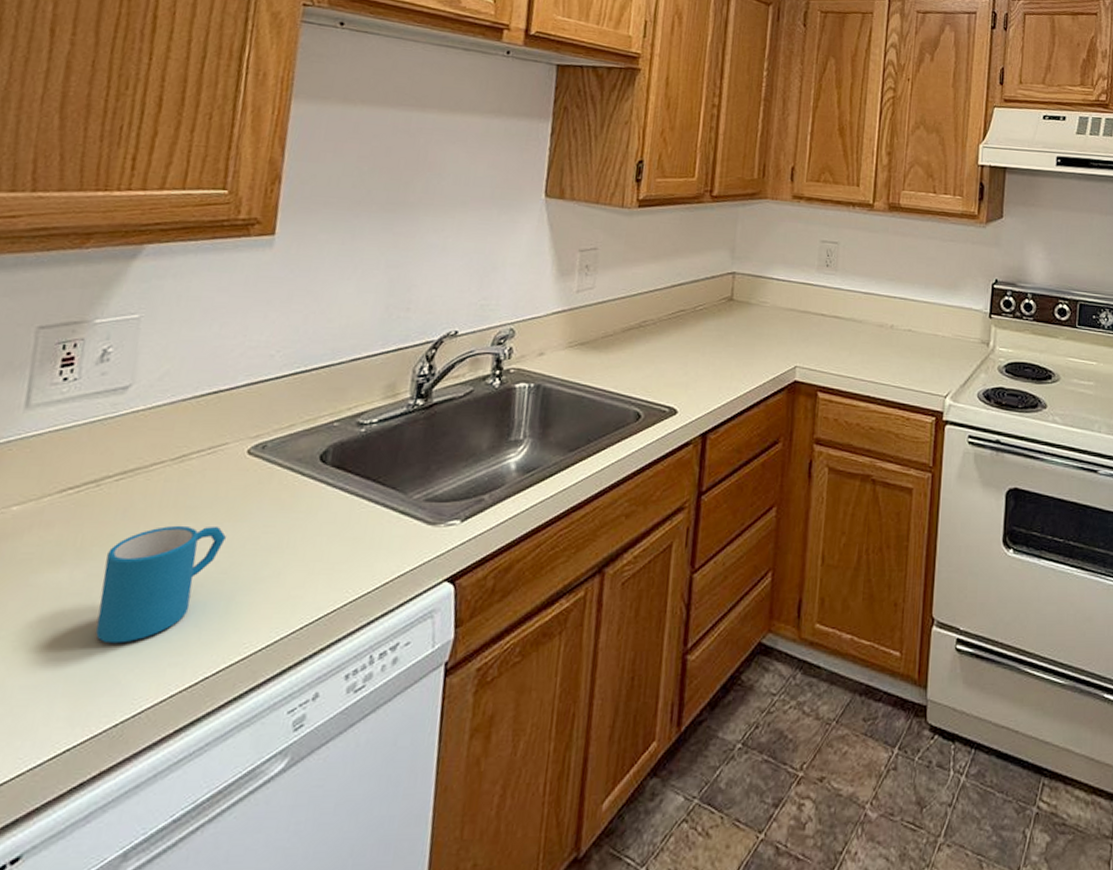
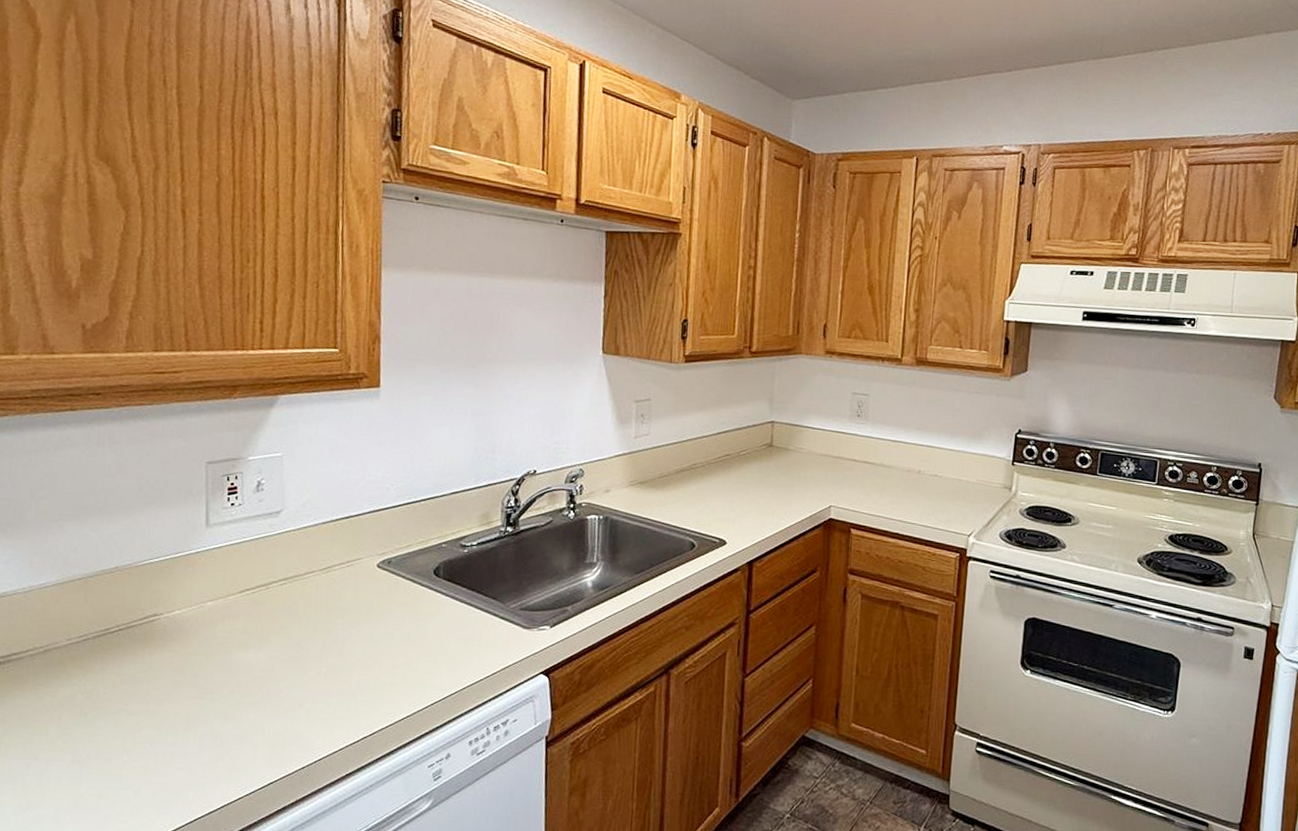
mug: present [96,525,226,644] -> none [280,621,368,708]

